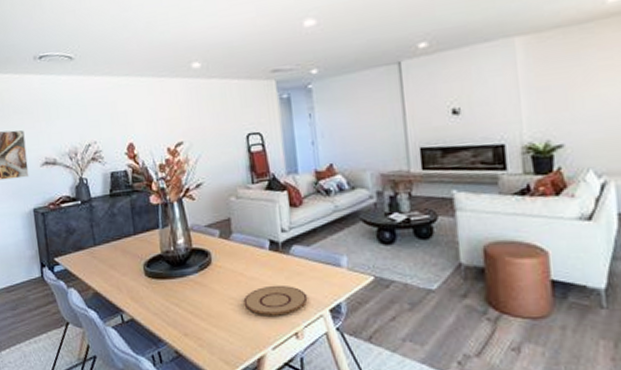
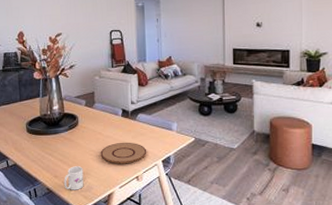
mug: none [196,320,224,353] -> present [64,166,84,190]

